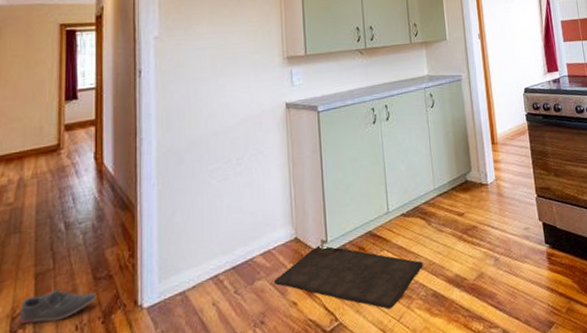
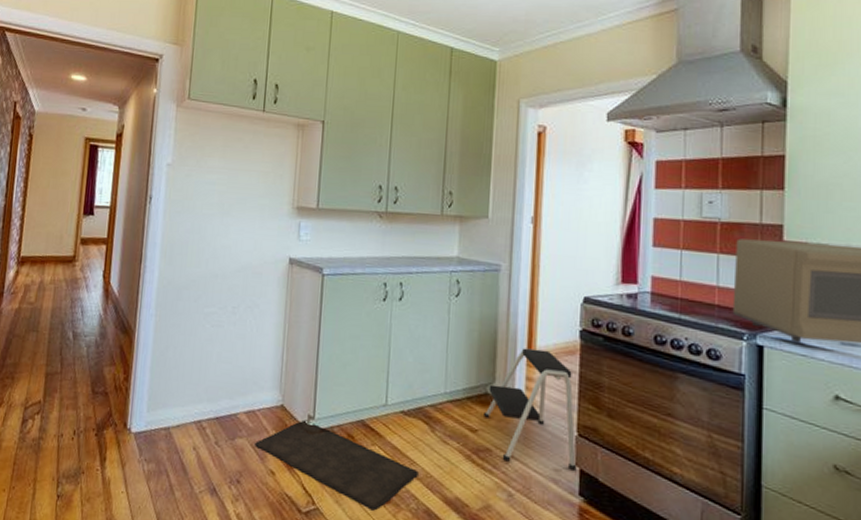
shoe: present [18,285,97,324] -> none [30,389,94,422]
step stool: none [467,135,541,233] -> present [484,348,577,471]

